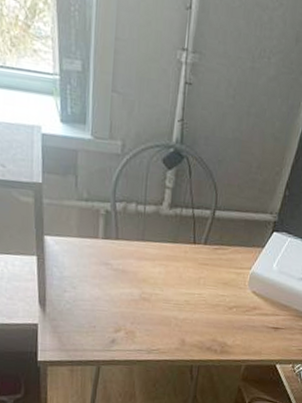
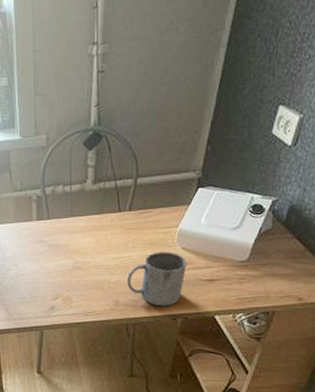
mug: none [195,292,255,351] -> present [127,251,186,306]

